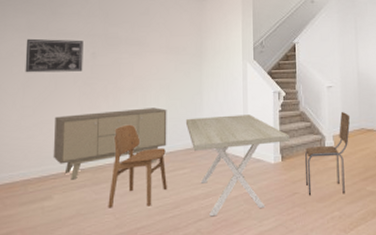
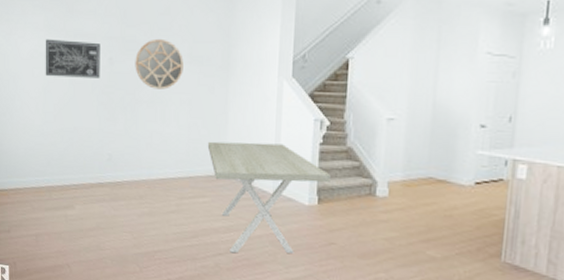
sideboard: present [53,107,167,180] -> none [73,124,188,193]
dining chair: present [108,124,167,208] -> none [126,141,186,231]
home mirror: none [117,34,162,77] -> present [135,38,184,89]
dining chair: present [304,111,351,196] -> none [345,152,416,255]

